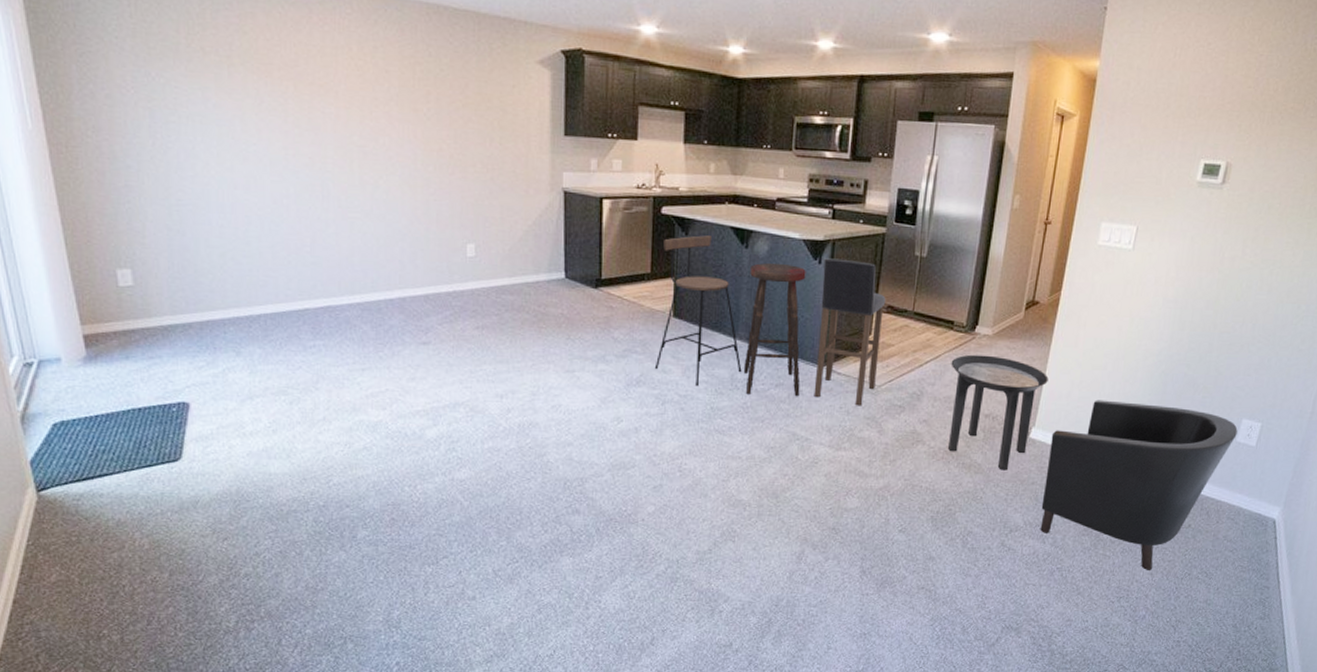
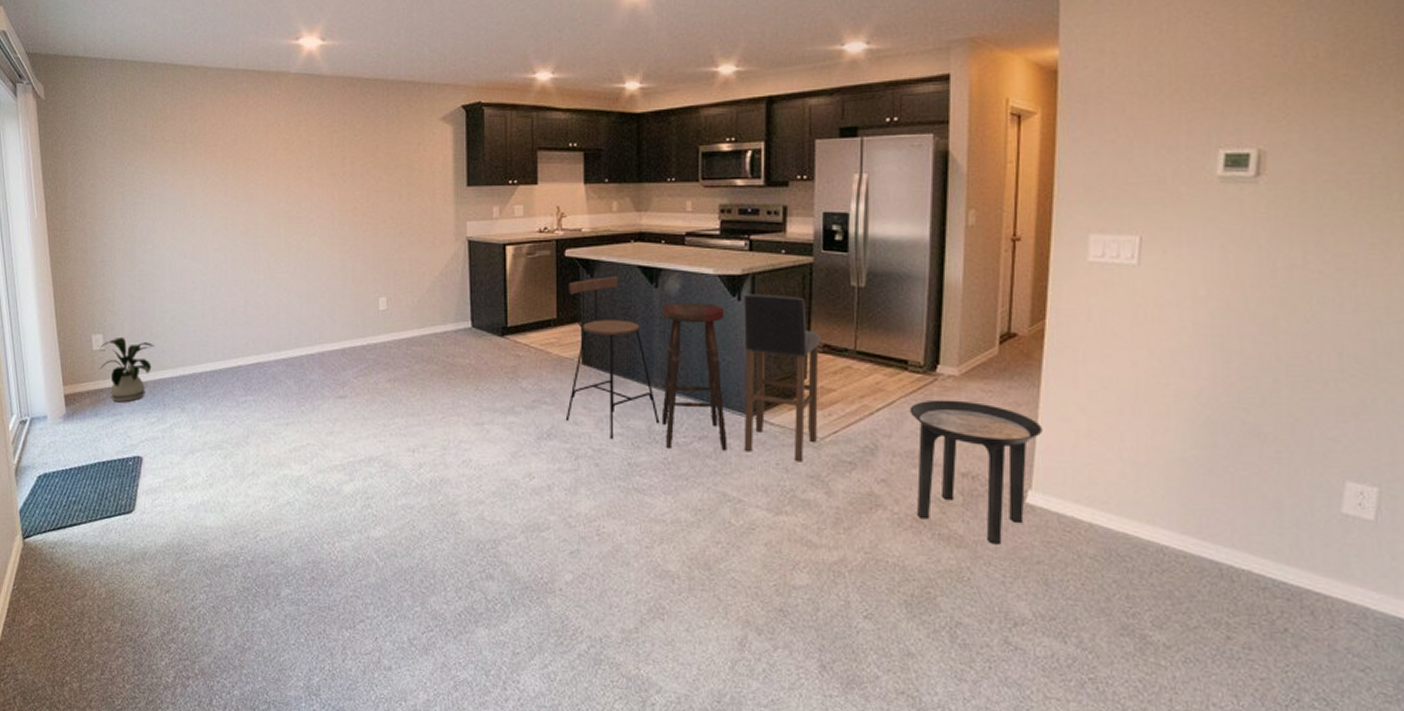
house plant: none [127,272,200,345] -> present [99,336,154,403]
armchair: present [1040,400,1238,570] -> none [1054,455,1340,691]

